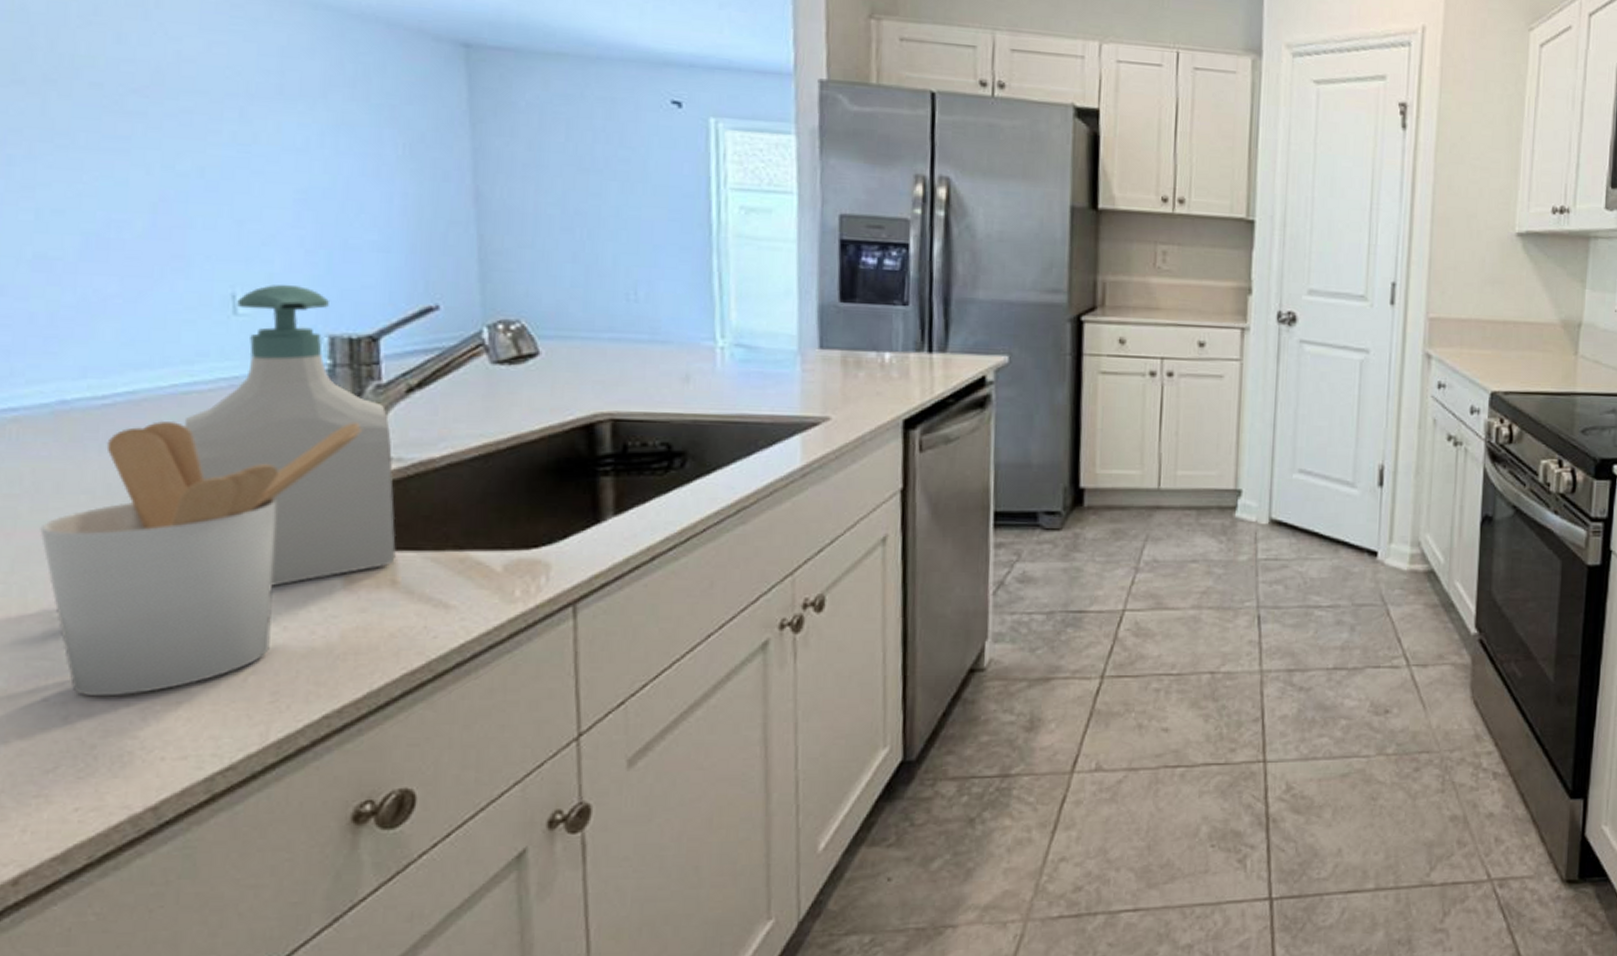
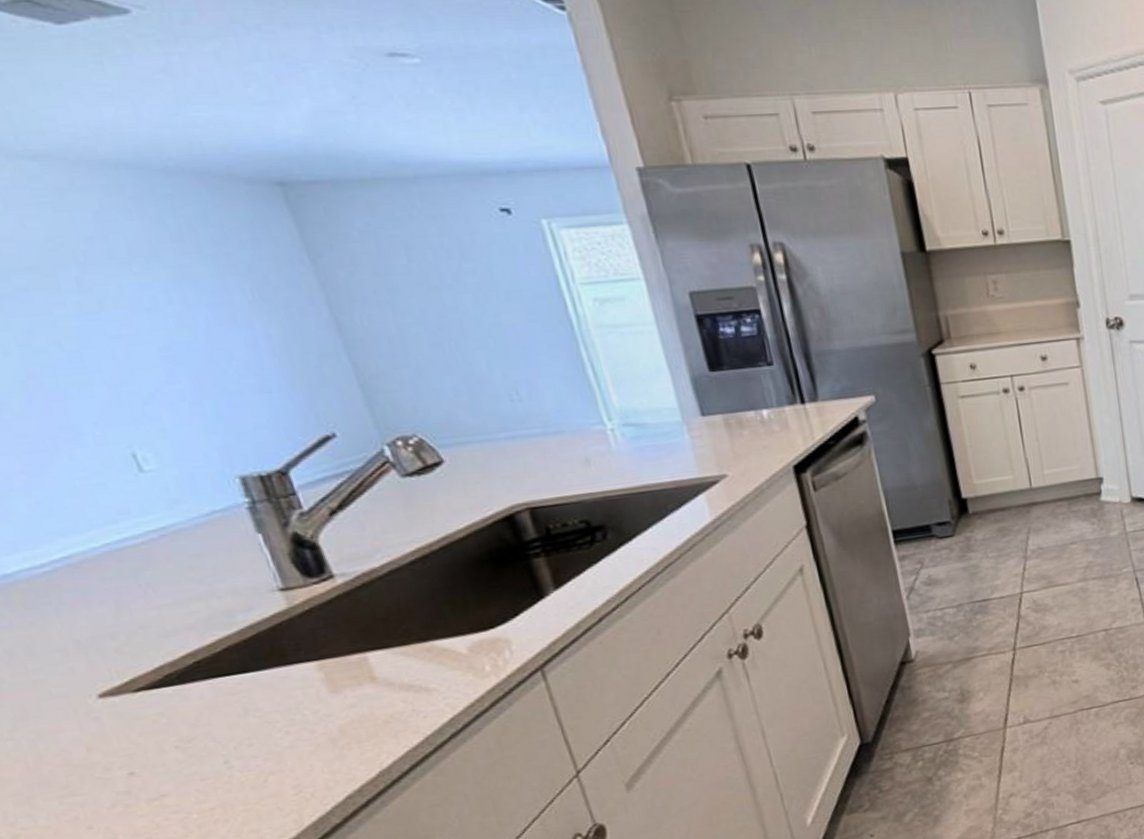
utensil holder: present [40,421,362,697] -> none [27,549,299,818]
soap bottle: present [183,284,396,586] -> none [128,436,368,700]

